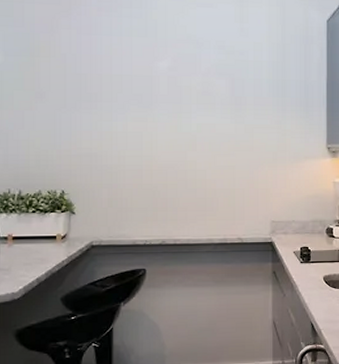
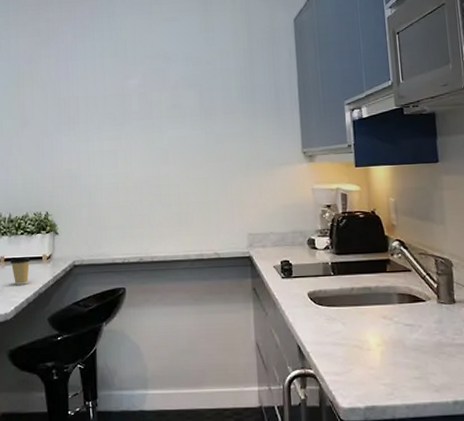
coffee cup: none [19,236,43,264] -> present [10,257,31,285]

